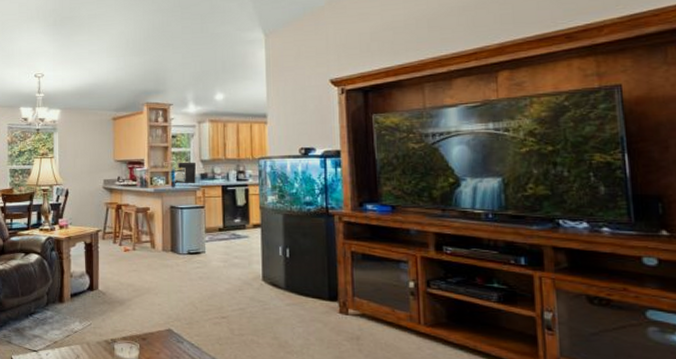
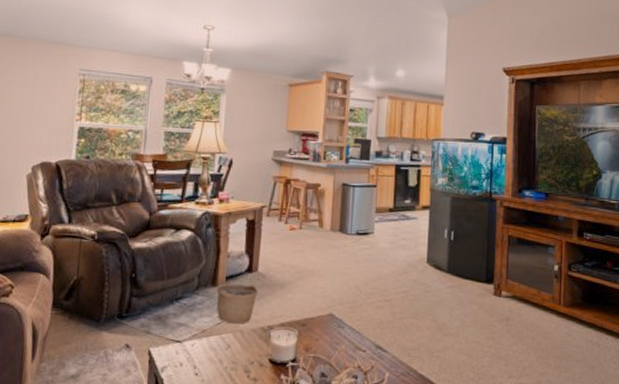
basket: none [64,301,100,337] -> present [217,284,258,324]

